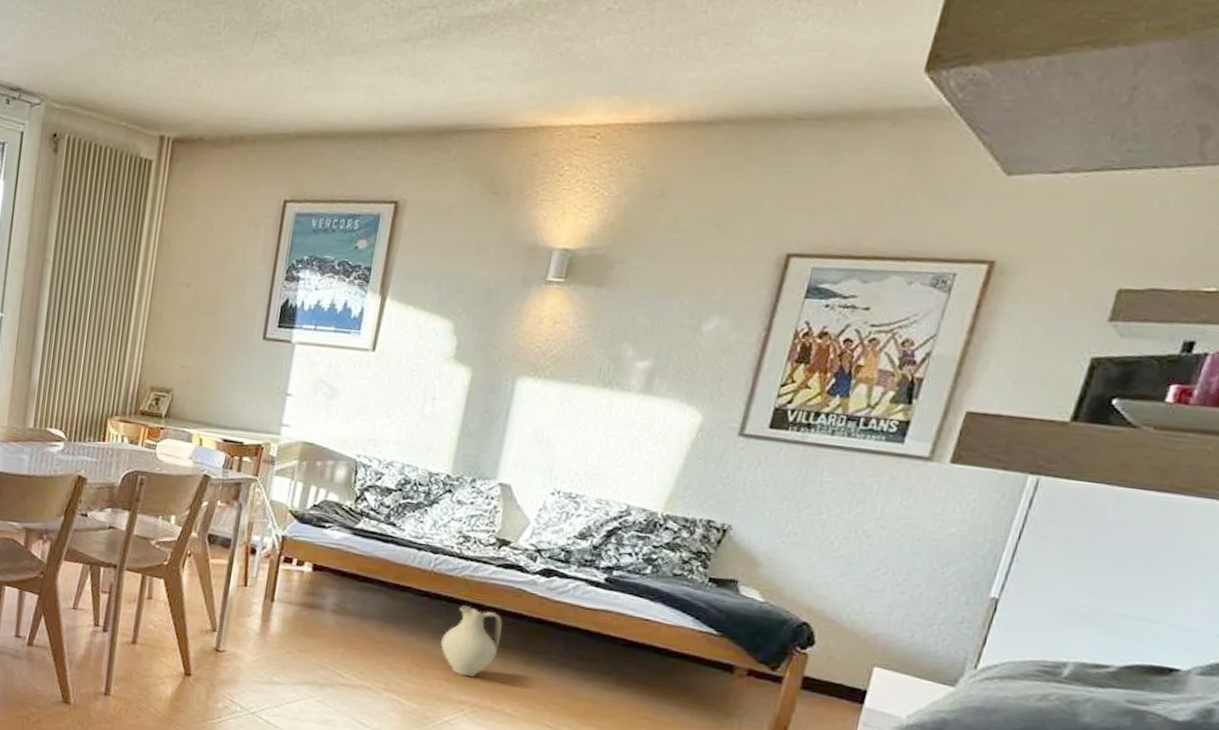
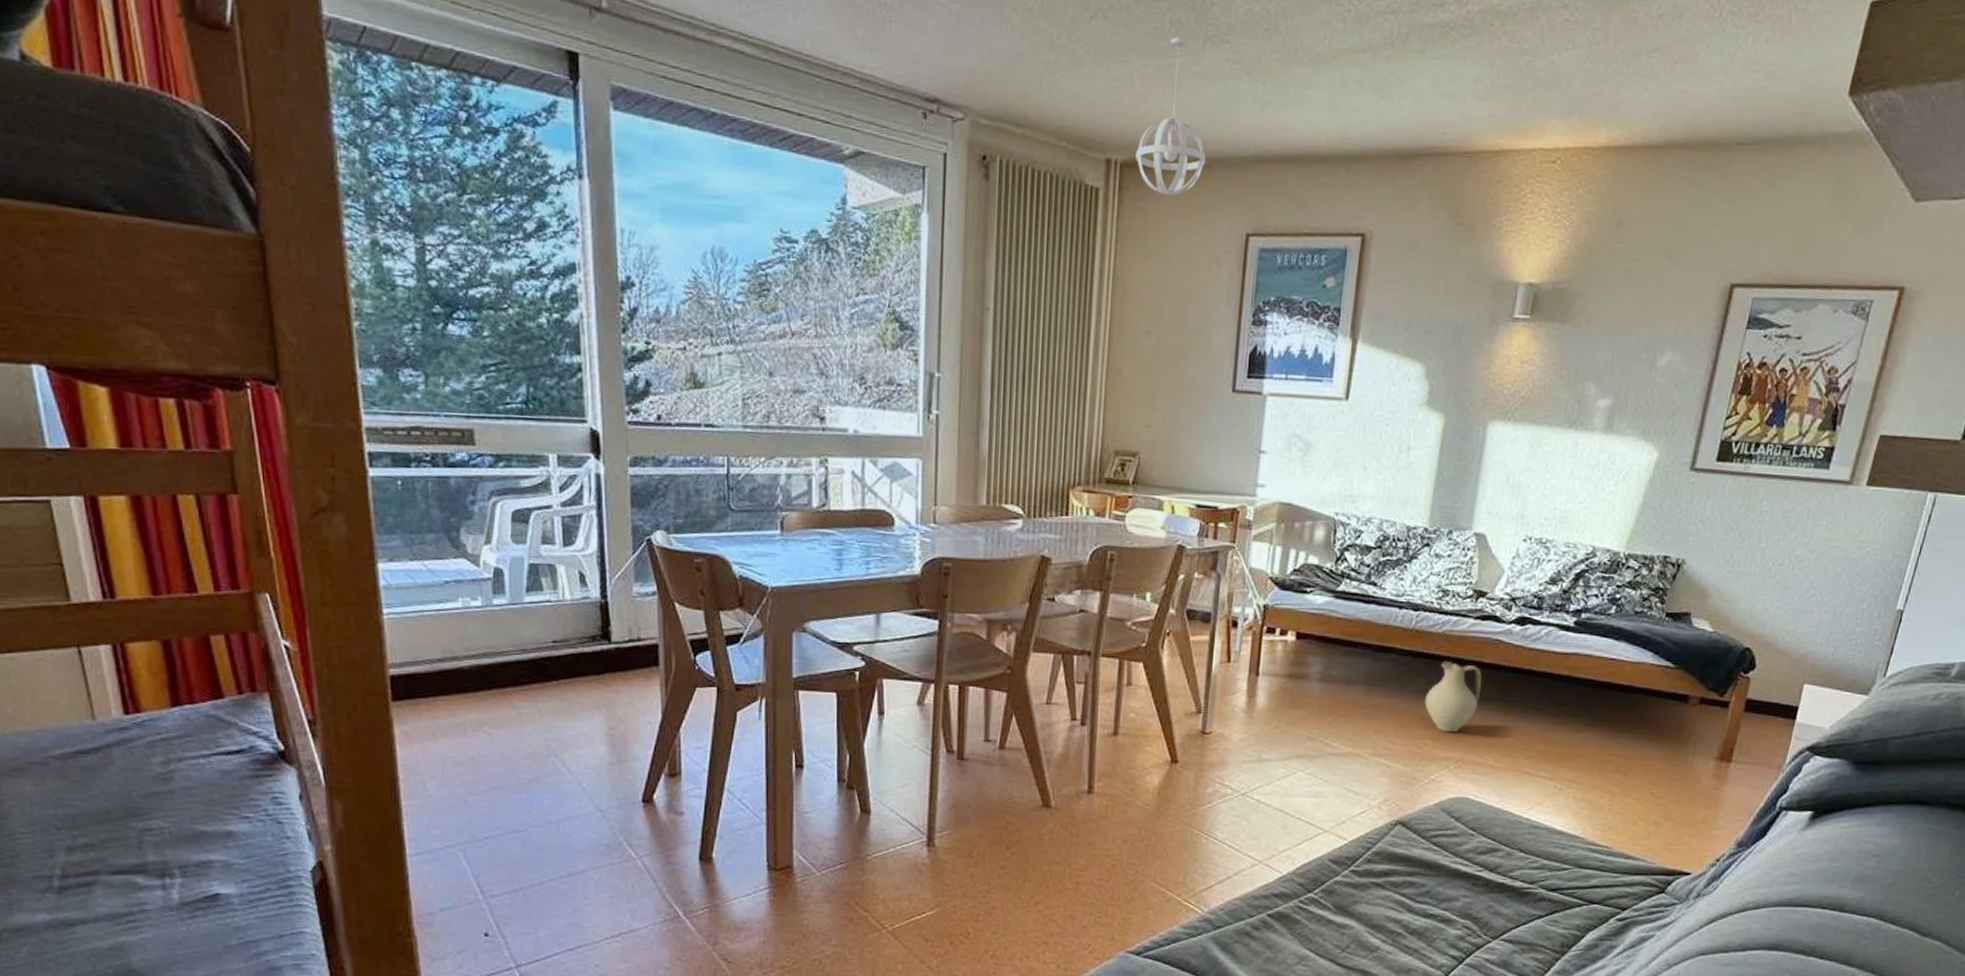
pendant light: none [186,33,251,168] -> present [1135,36,1206,196]

